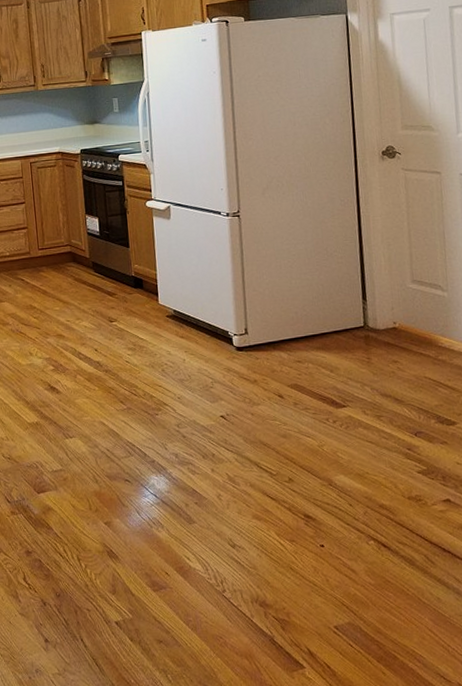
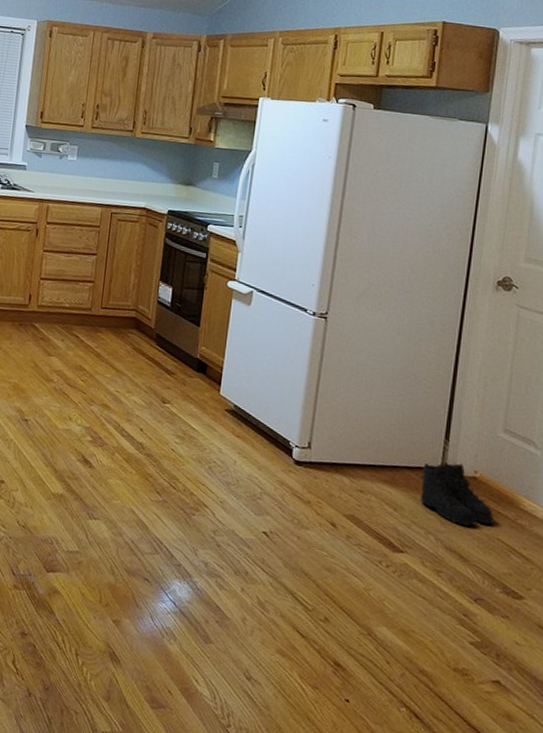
boots: none [348,318,419,372] -> present [420,462,494,526]

